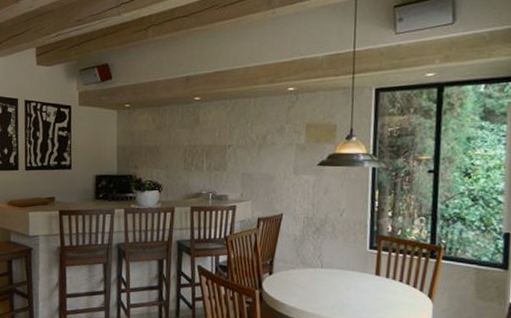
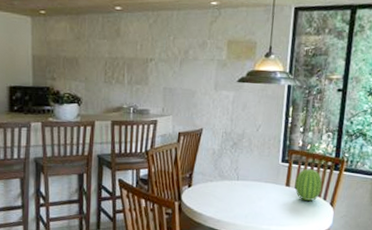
fruit: none [385,256,417,293] -> present [294,168,323,202]

